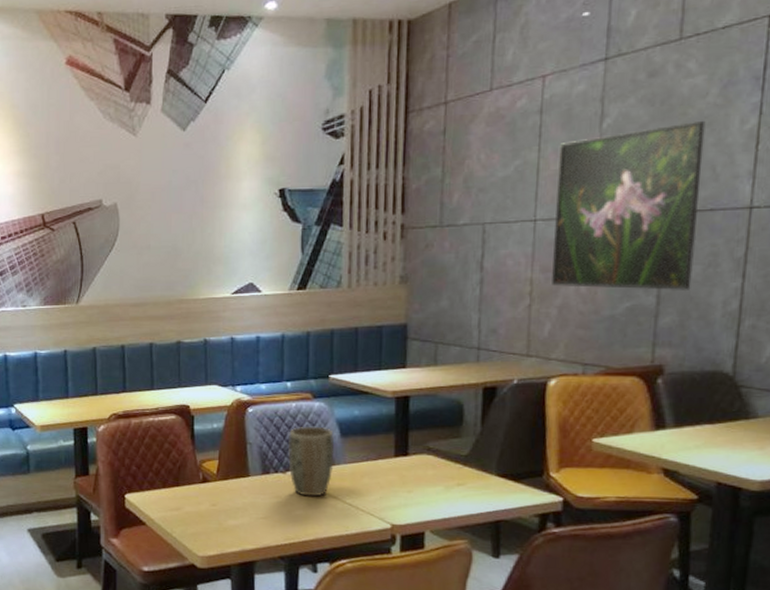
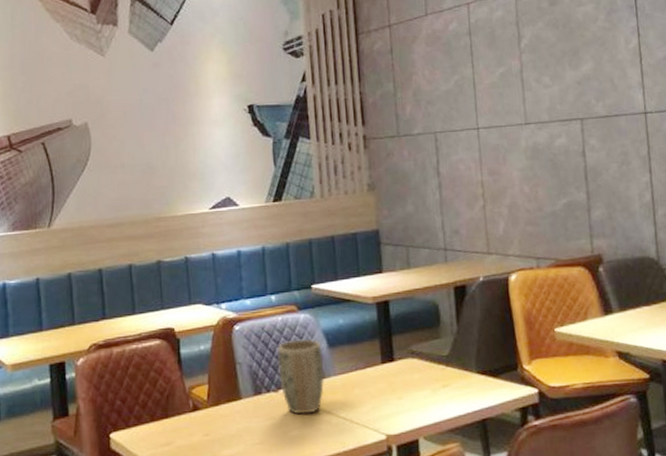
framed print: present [552,120,706,290] -> none [489,41,612,188]

